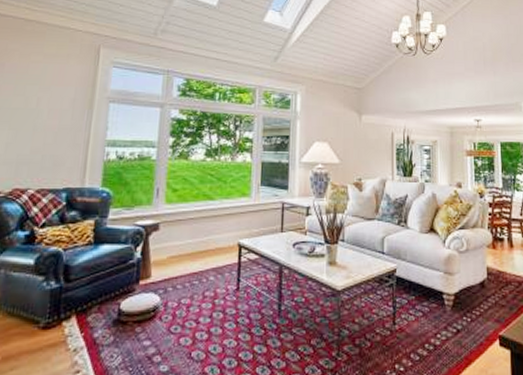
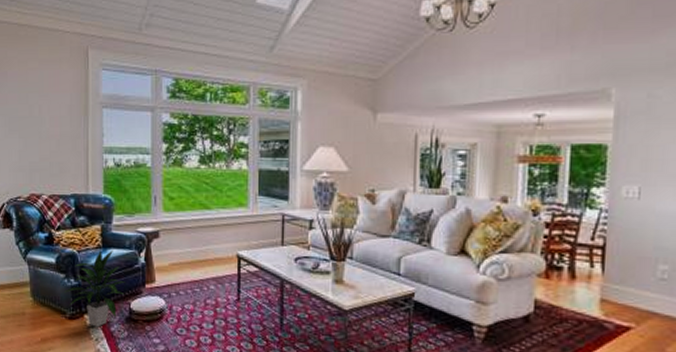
indoor plant: none [41,245,117,335] -> present [64,249,125,327]

